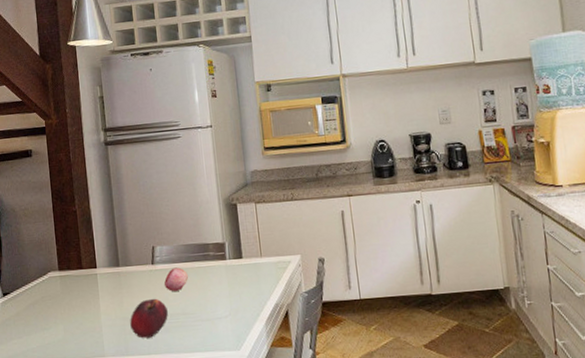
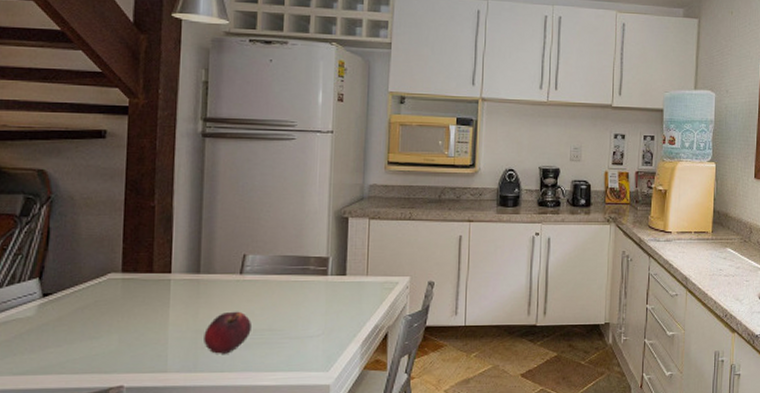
fruit: present [164,267,189,291] -> none [251,279,282,305]

